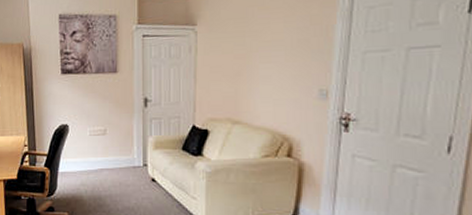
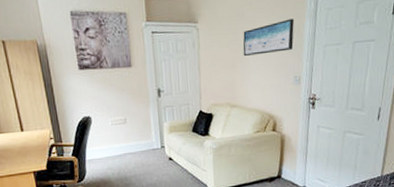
wall art: none [251,19,321,63] -> present [243,18,295,56]

